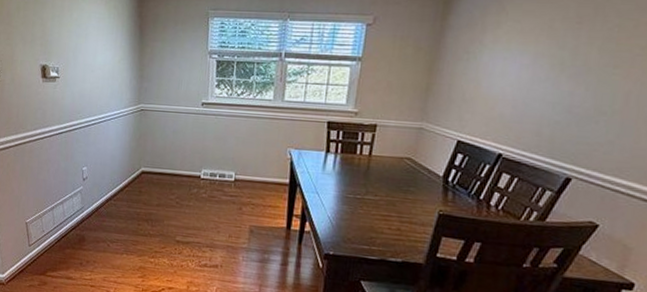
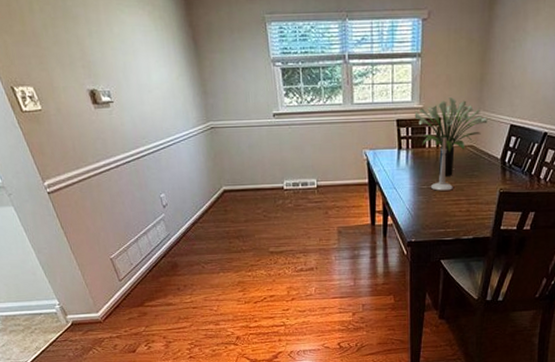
flower arrangement: none [347,105,431,189] -> present [414,97,488,177]
candlestick: none [357,145,384,205] -> present [430,137,453,192]

